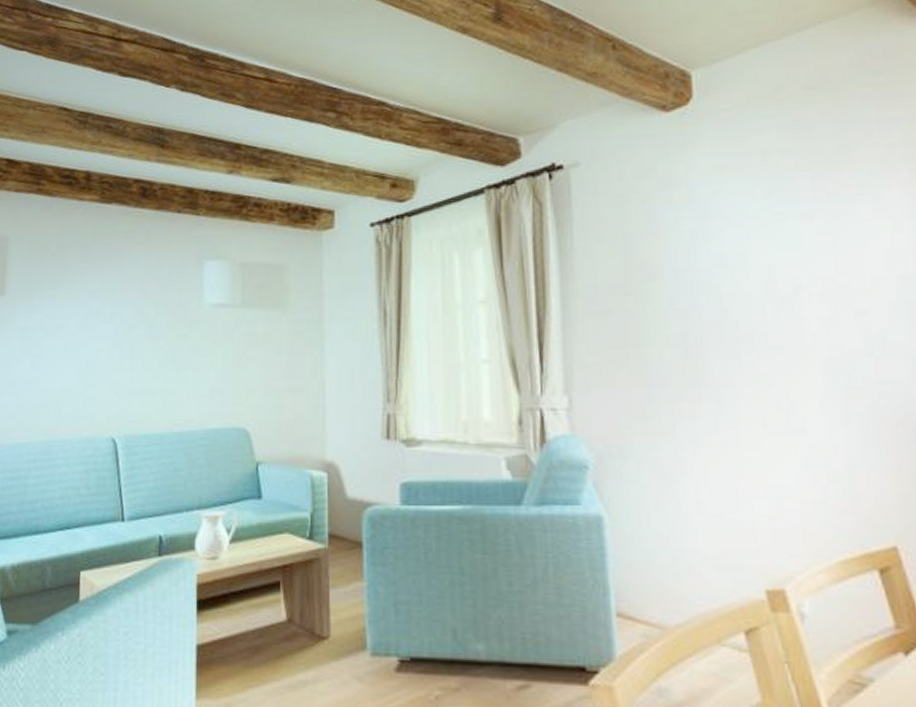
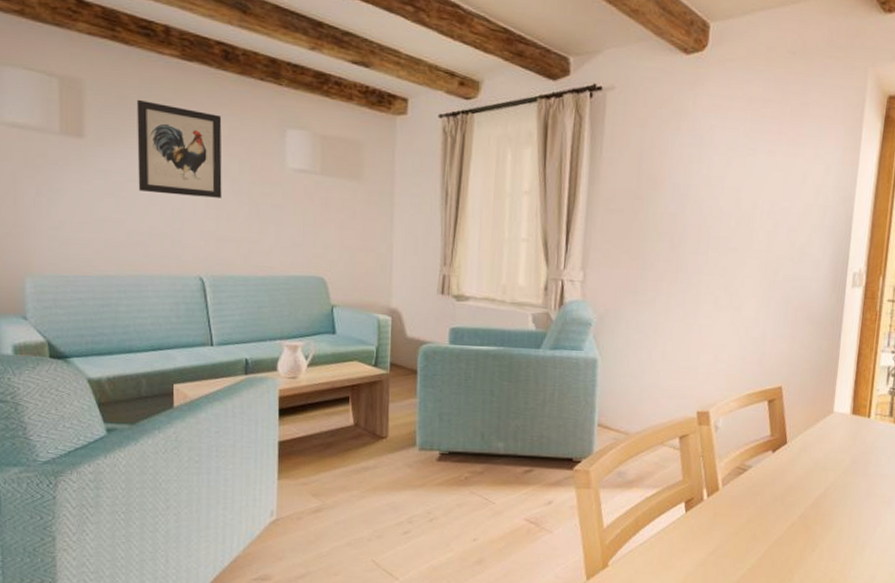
wall art: none [54,249,138,347] -> present [137,99,222,199]

